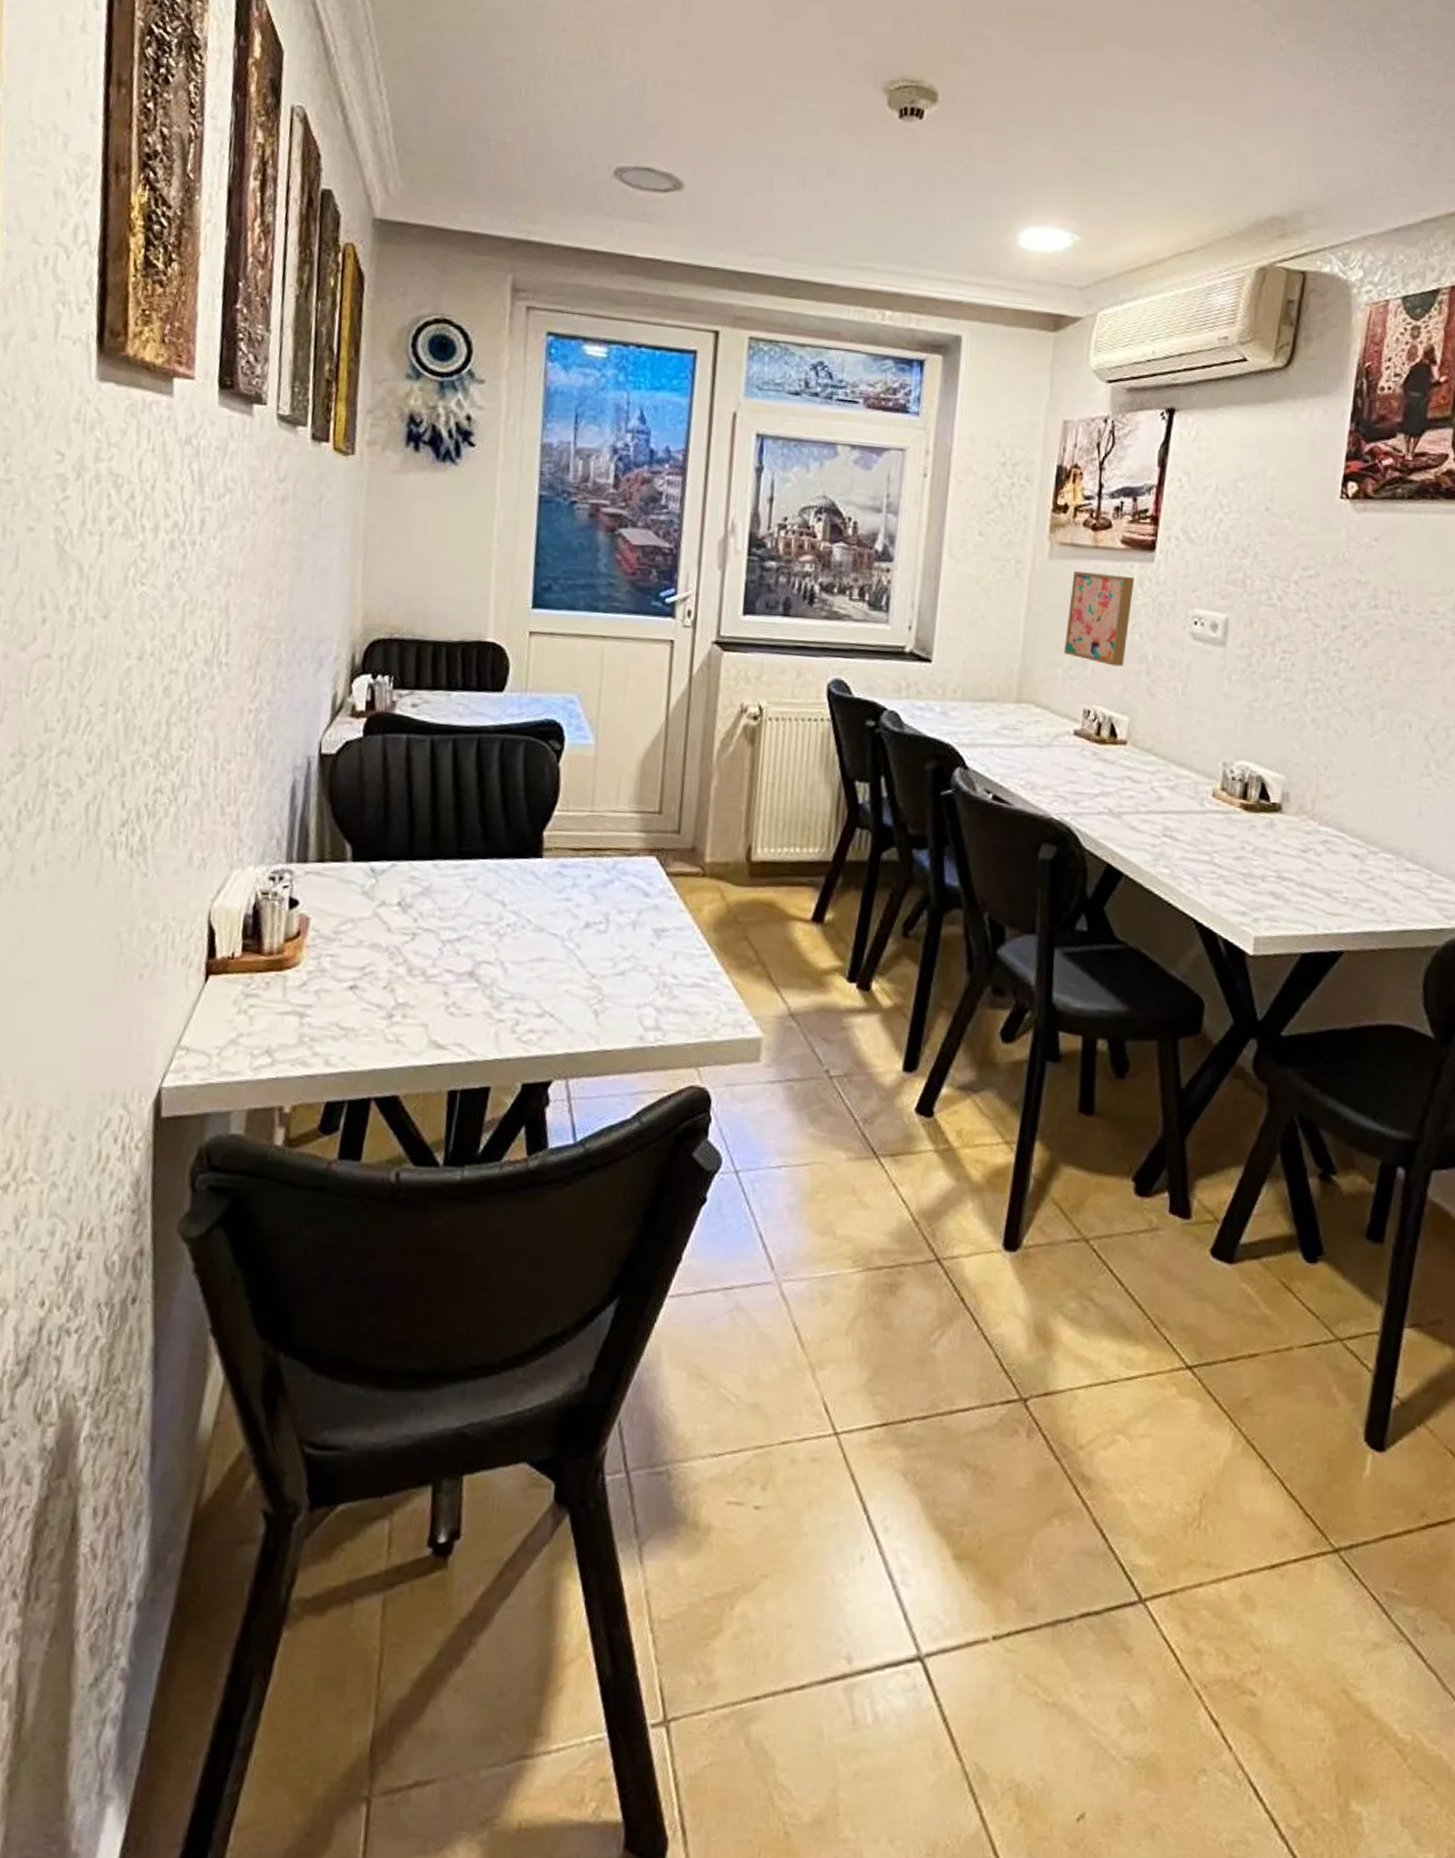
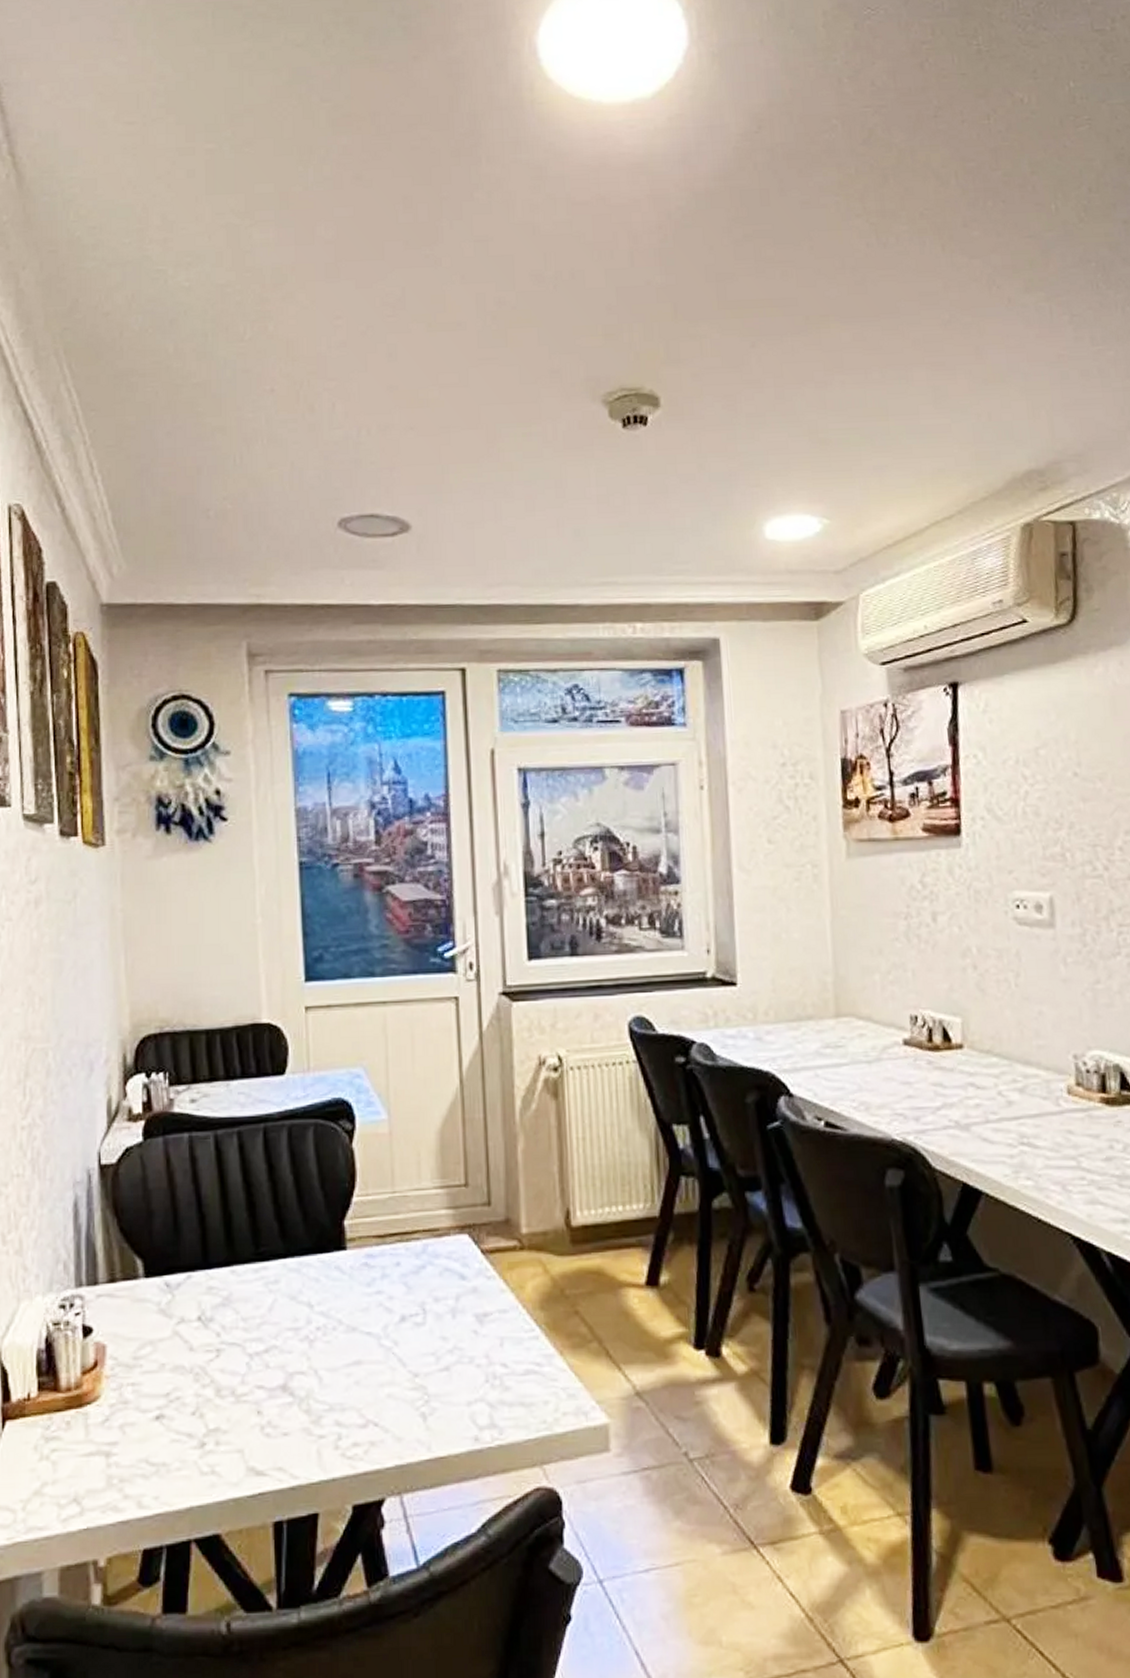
wall art: present [1064,571,1135,667] -> none [876,865,947,965]

